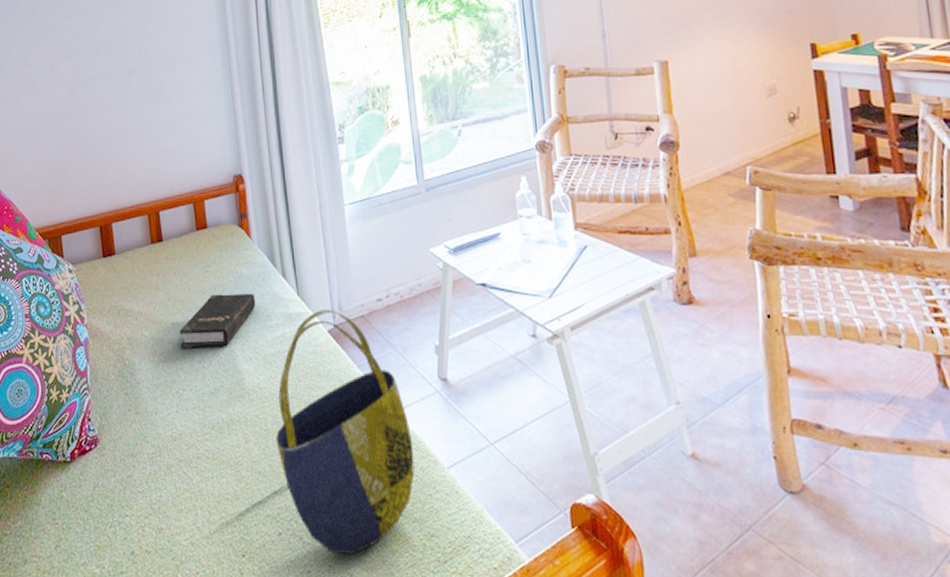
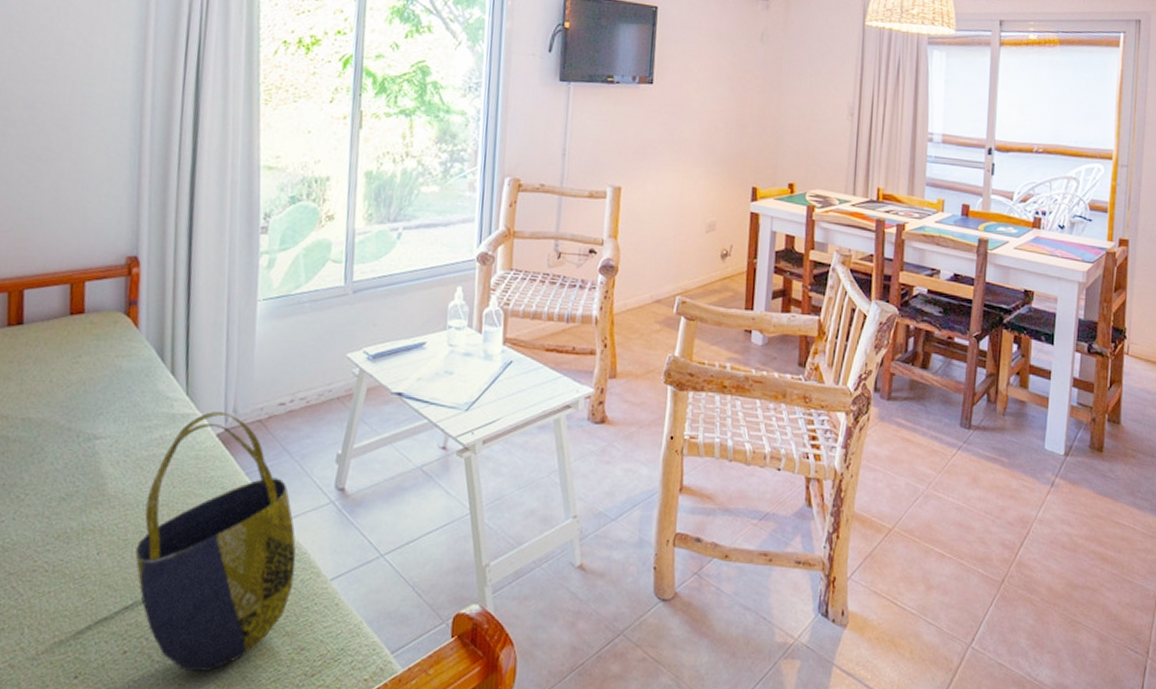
hardback book: present [180,293,256,348] -> none [29,388,134,448]

